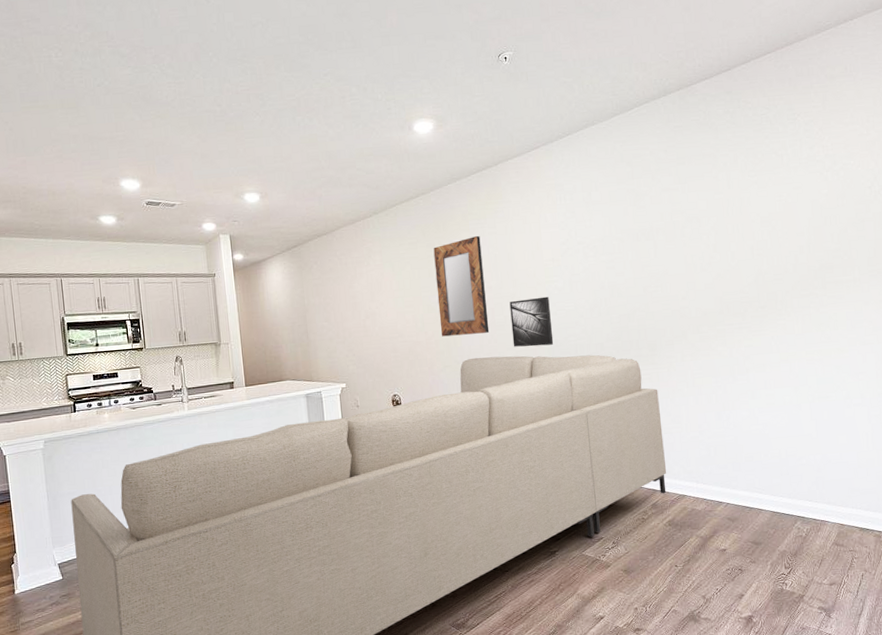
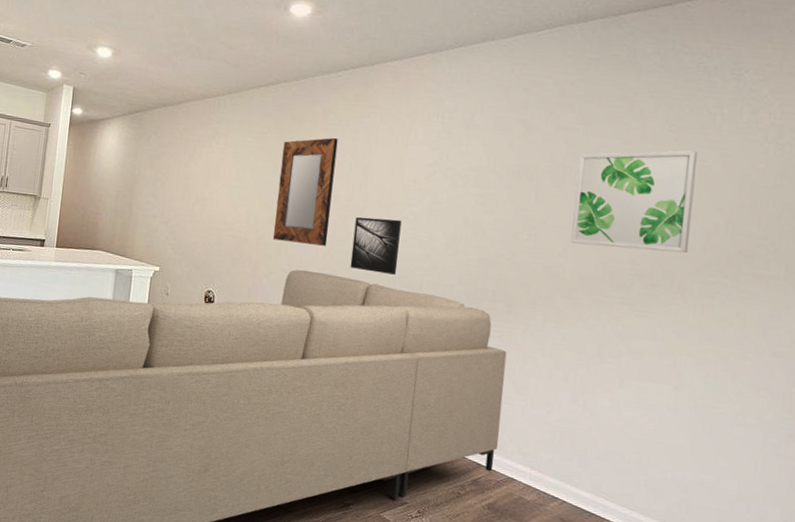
wall art: none [683,189,783,286] -> present [570,150,698,254]

